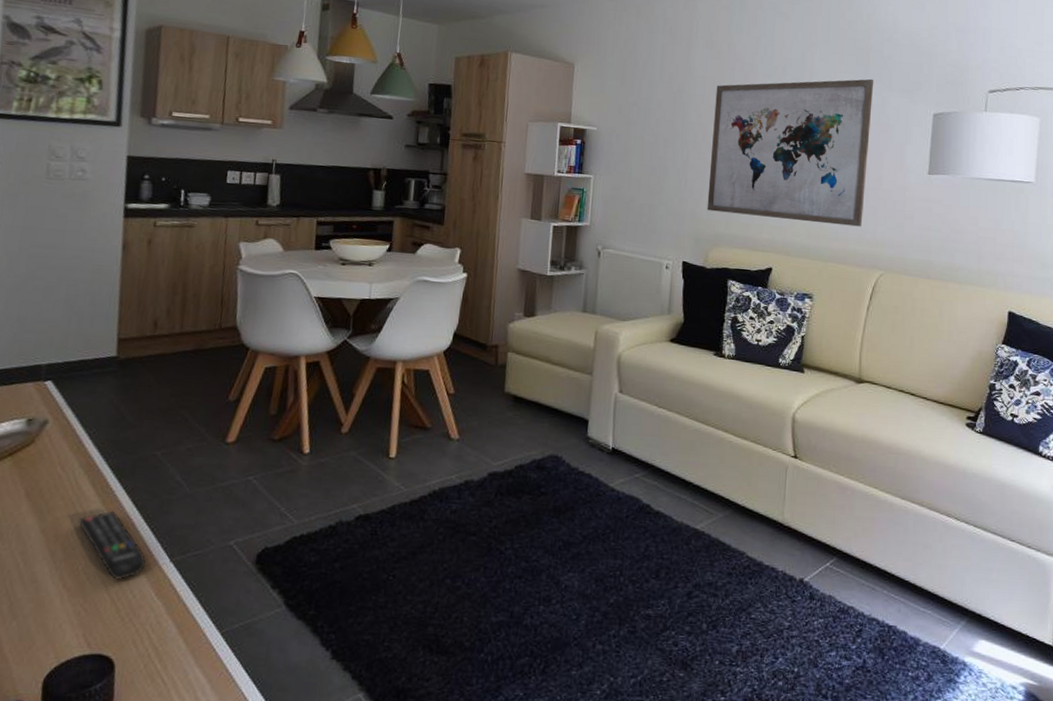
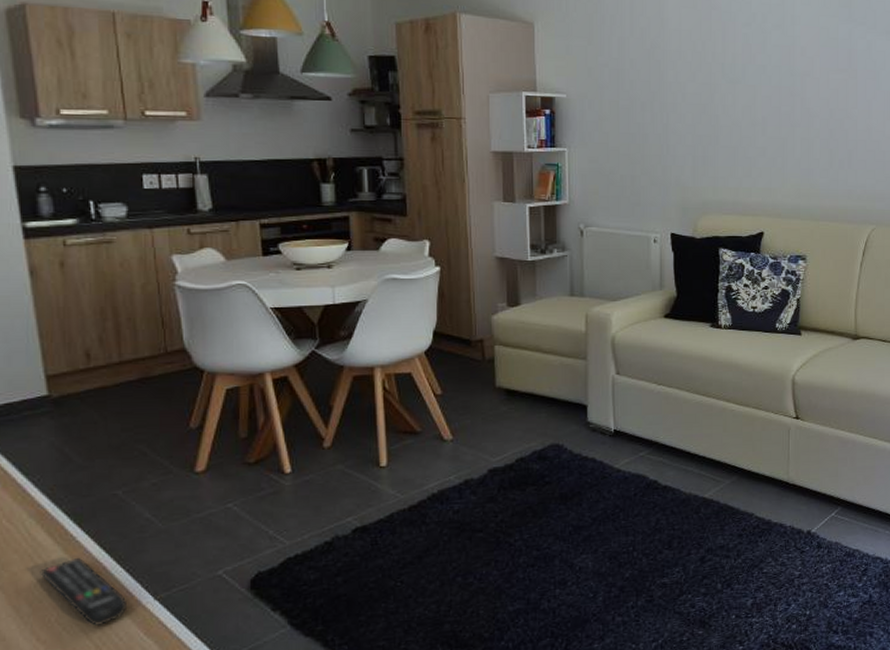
wall art: present [707,78,874,227] -> none [692,21,859,182]

